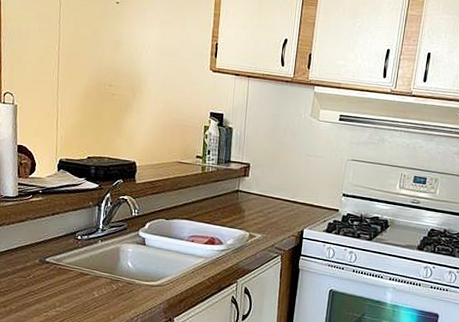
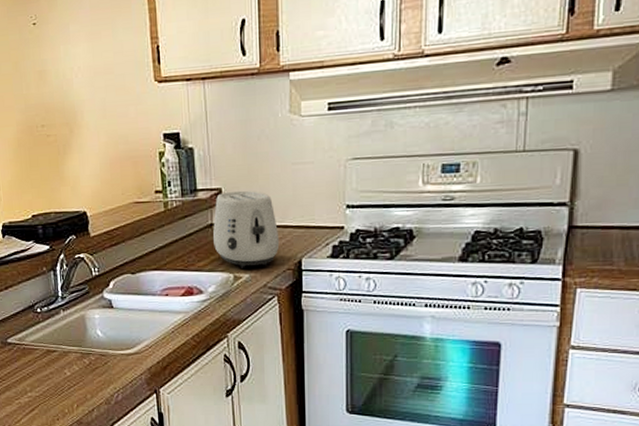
toaster: none [237,167,290,230] -> present [213,190,280,268]

